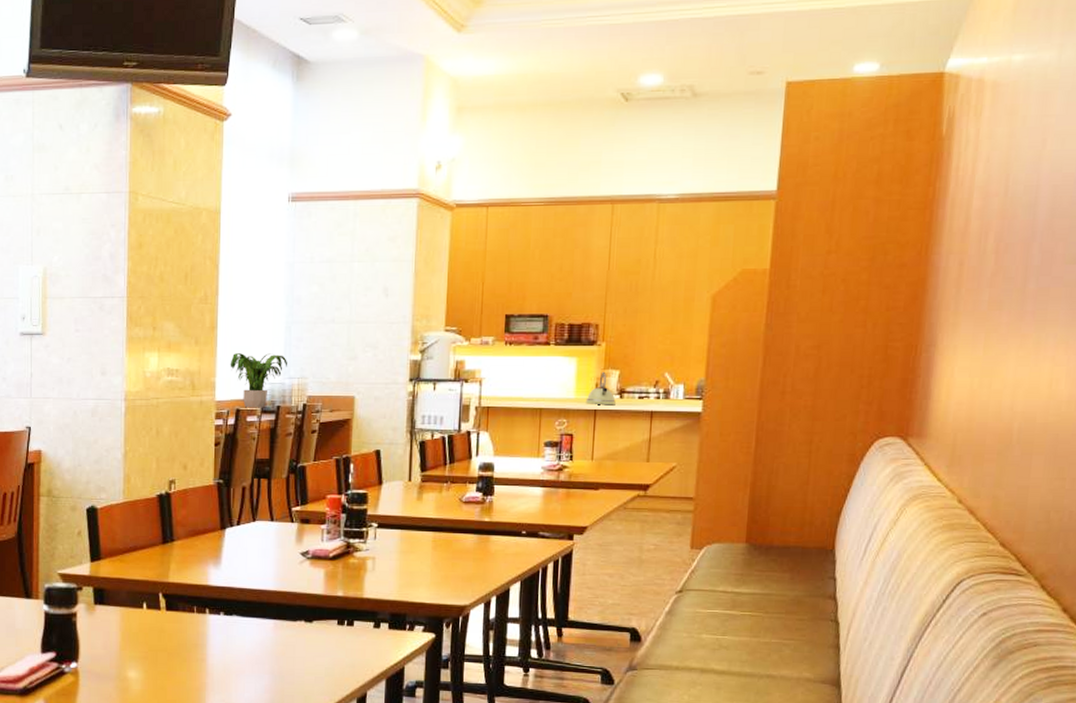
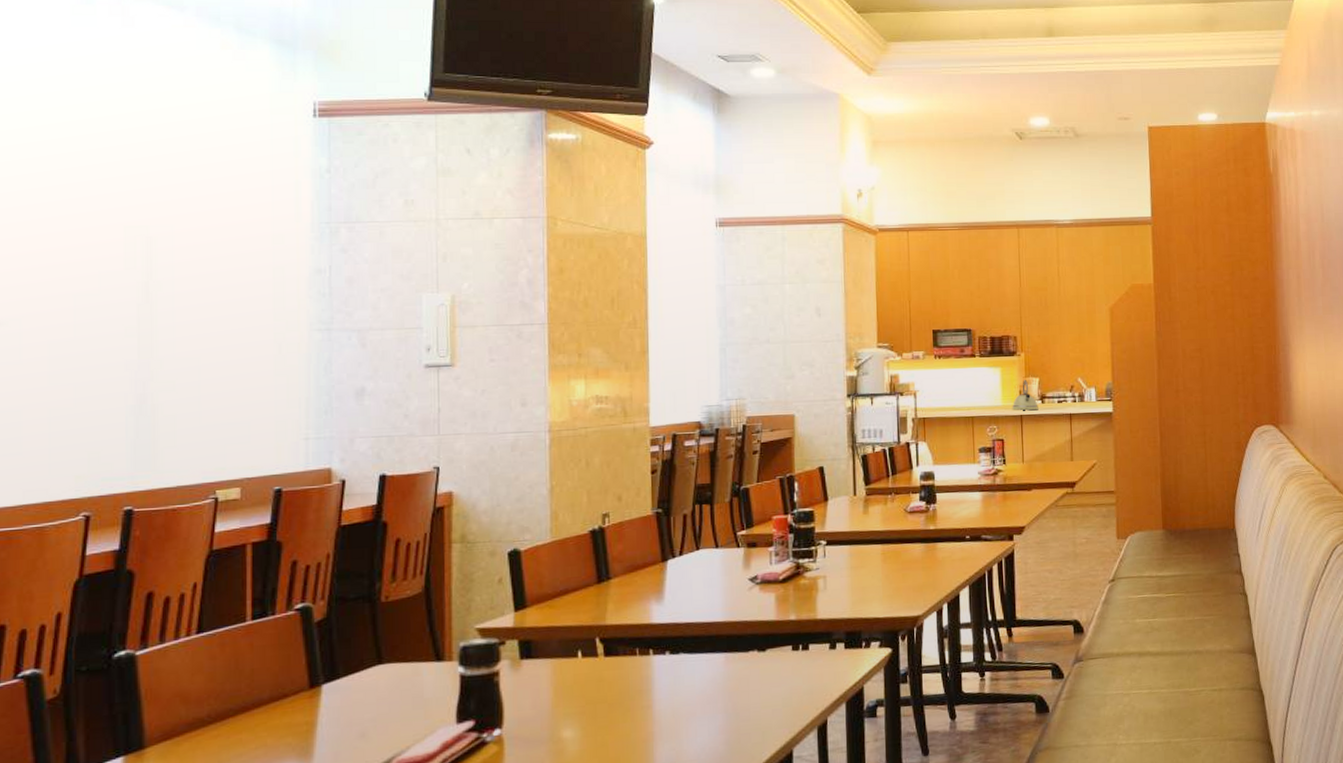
potted plant: present [230,353,287,408] -> none [663,375,724,433]

